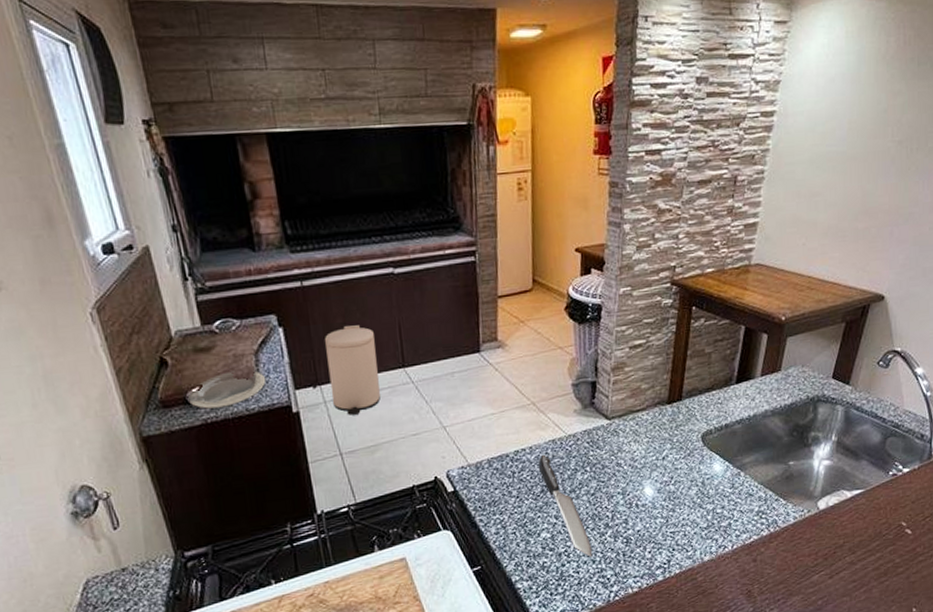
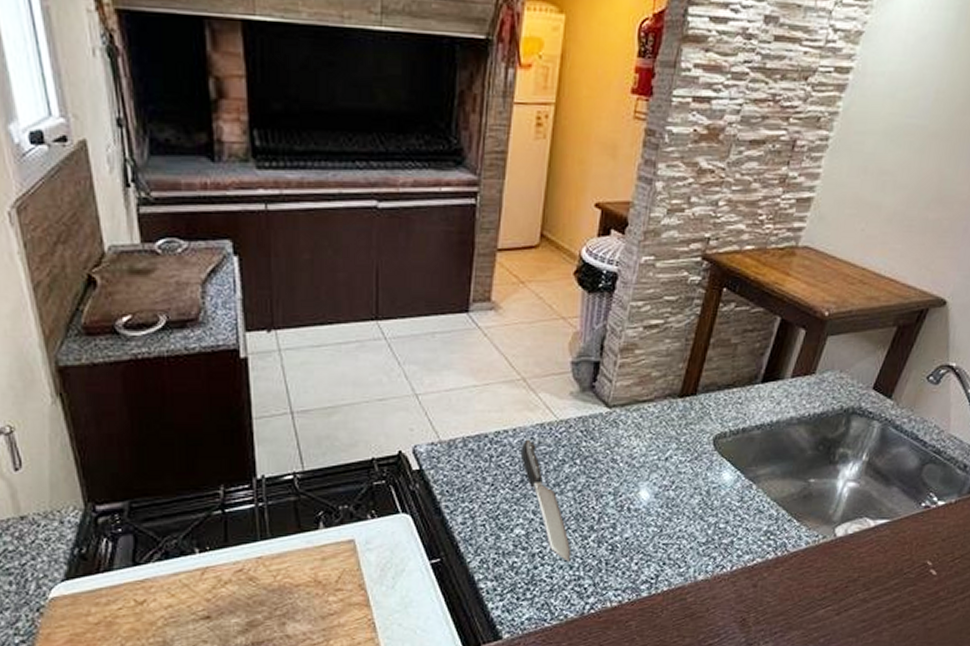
plate: present [188,370,266,409] -> none [118,301,212,342]
pedal bin: present [324,325,381,415] -> none [286,264,346,369]

